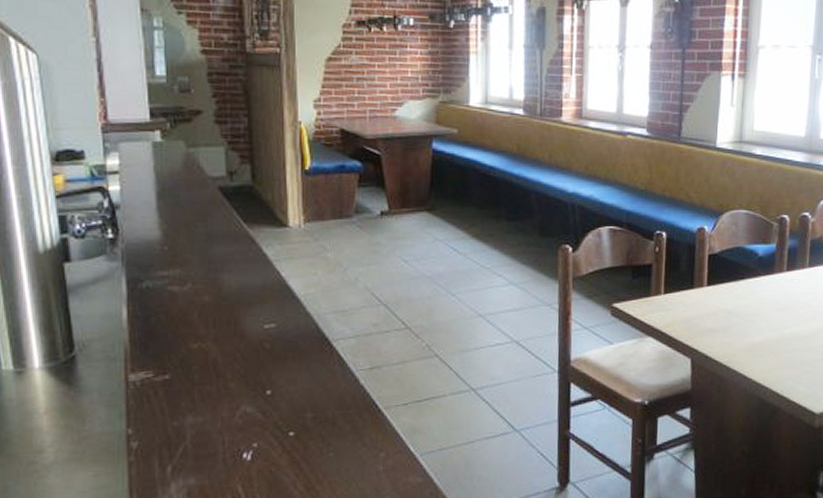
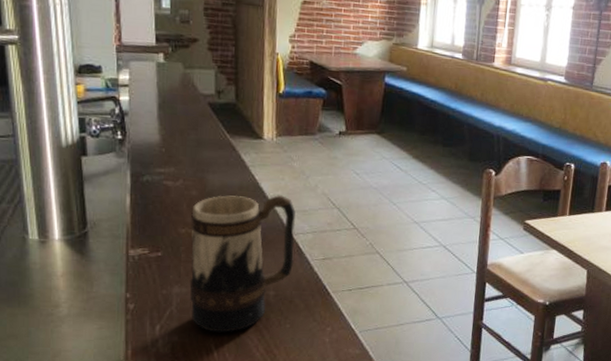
beer mug: none [204,294,334,470] -> present [189,195,296,333]

